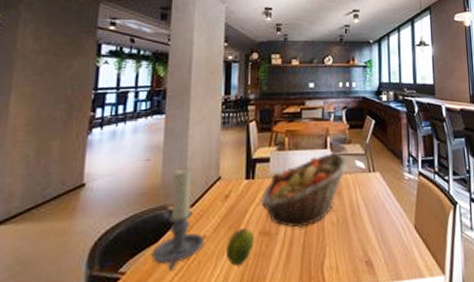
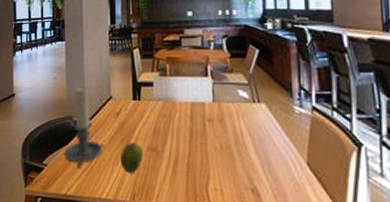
fruit basket: present [260,153,349,228] -> none [147,81,231,148]

